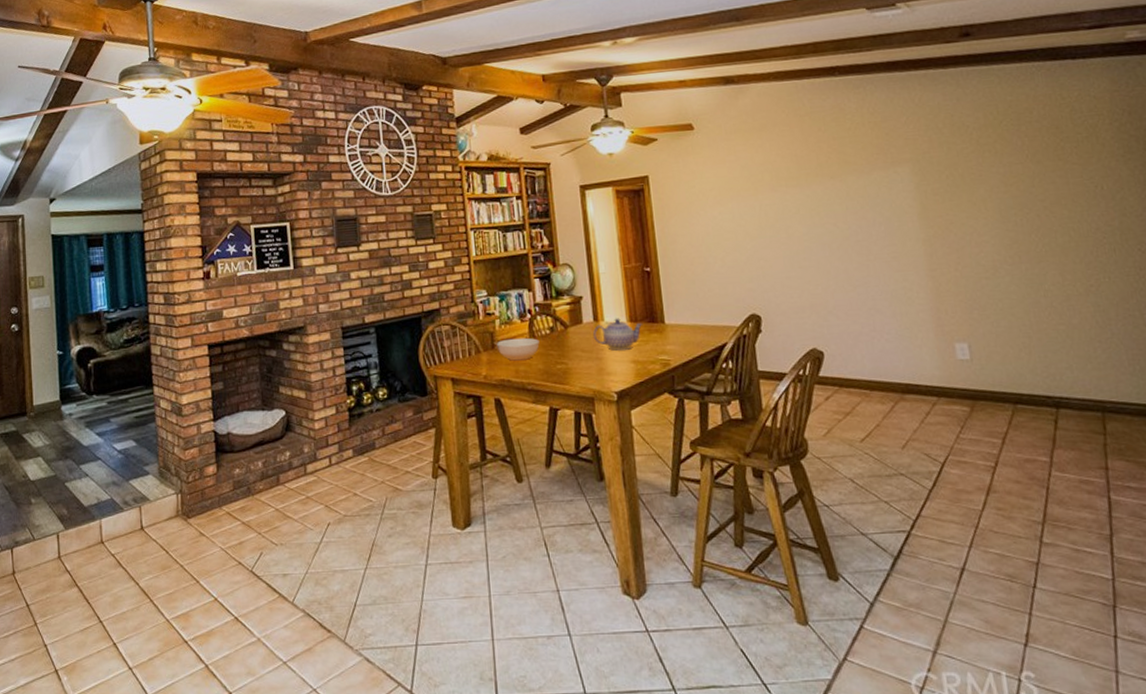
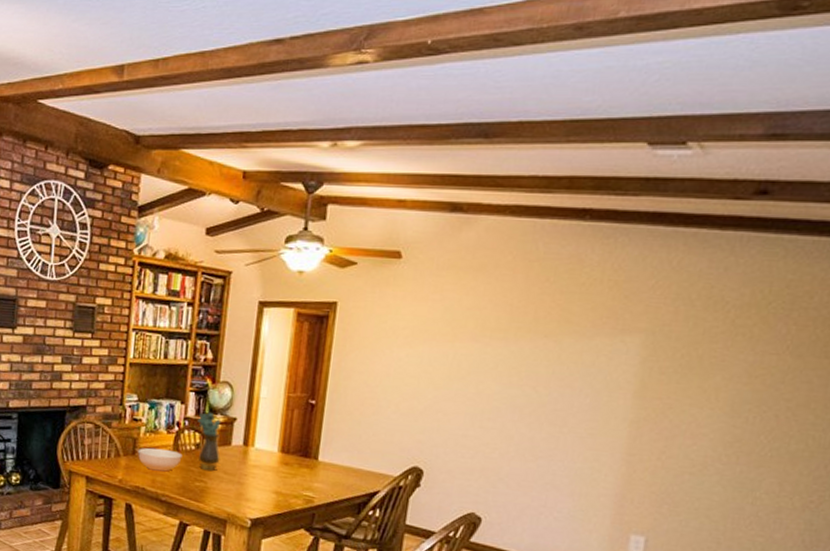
vase: none [546,294,576,352] -> present [197,409,221,472]
teapot: present [592,318,643,351] -> none [239,446,295,481]

